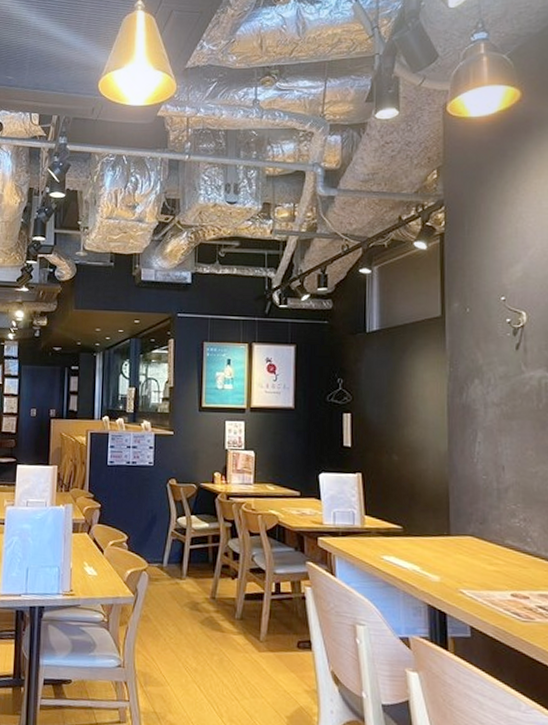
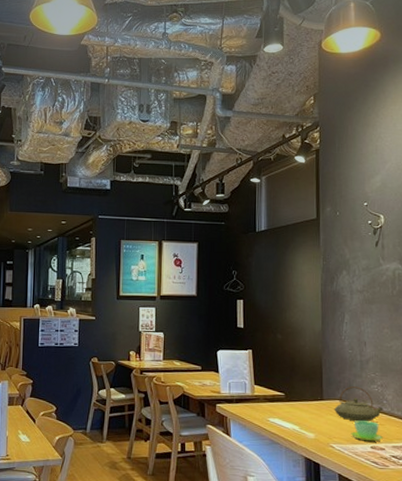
teapot: none [464,520,527,564] -> present [334,386,383,422]
cup: none [485,561,527,589] -> present [351,420,383,442]

